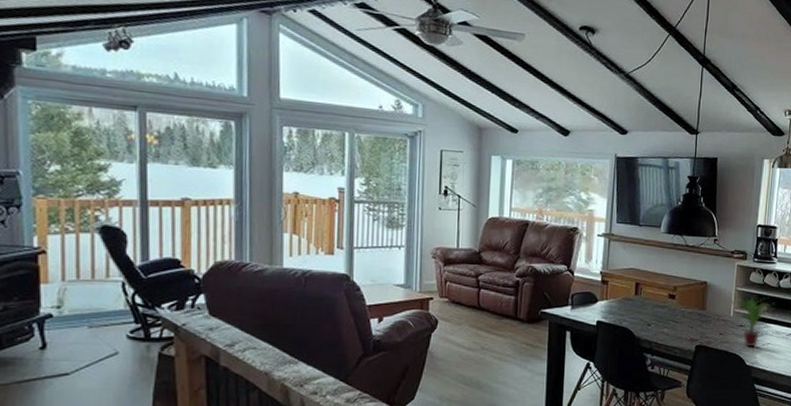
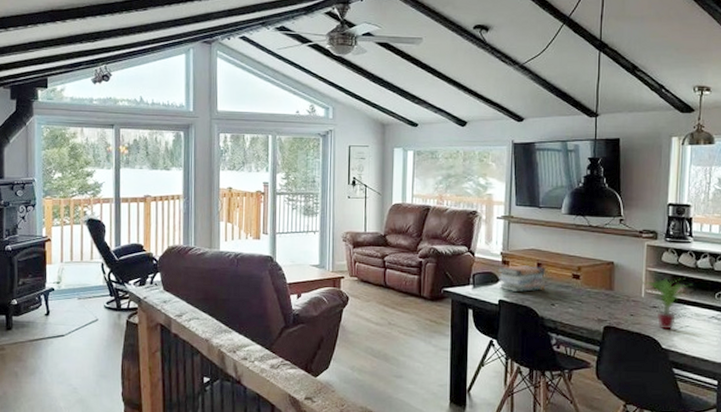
book stack: none [596,285,644,313] -> present [497,265,546,293]

